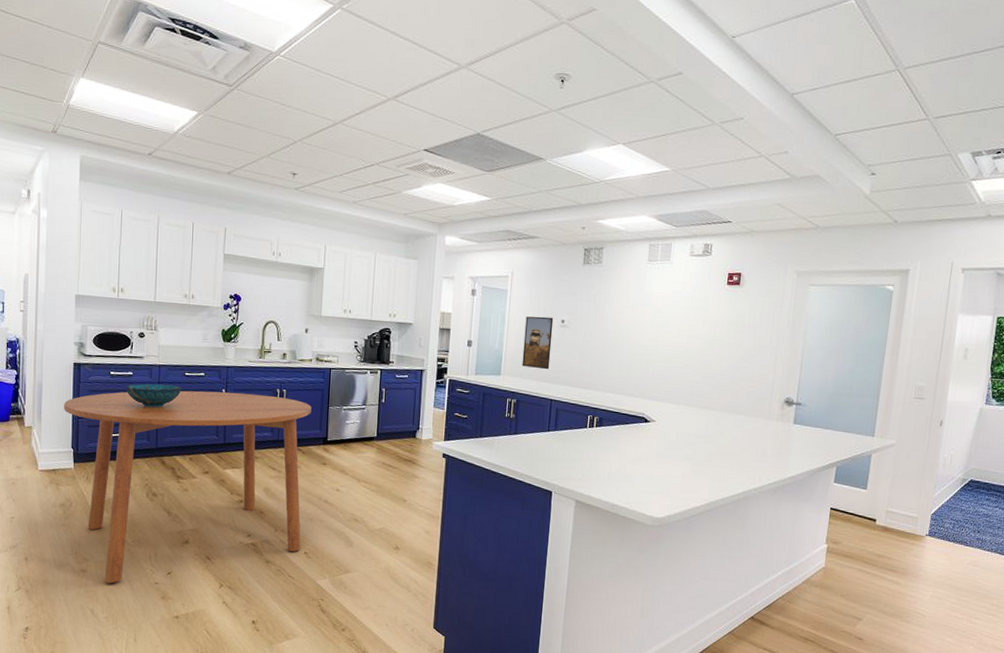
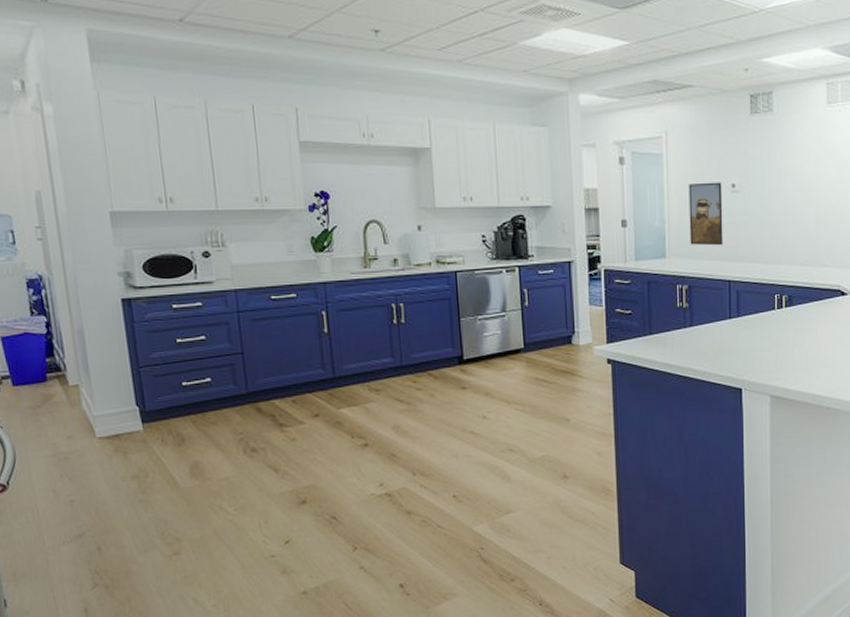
dining table: present [64,390,312,584] -> none [117,312,448,564]
decorative bowl: present [126,383,182,408] -> none [195,312,270,345]

